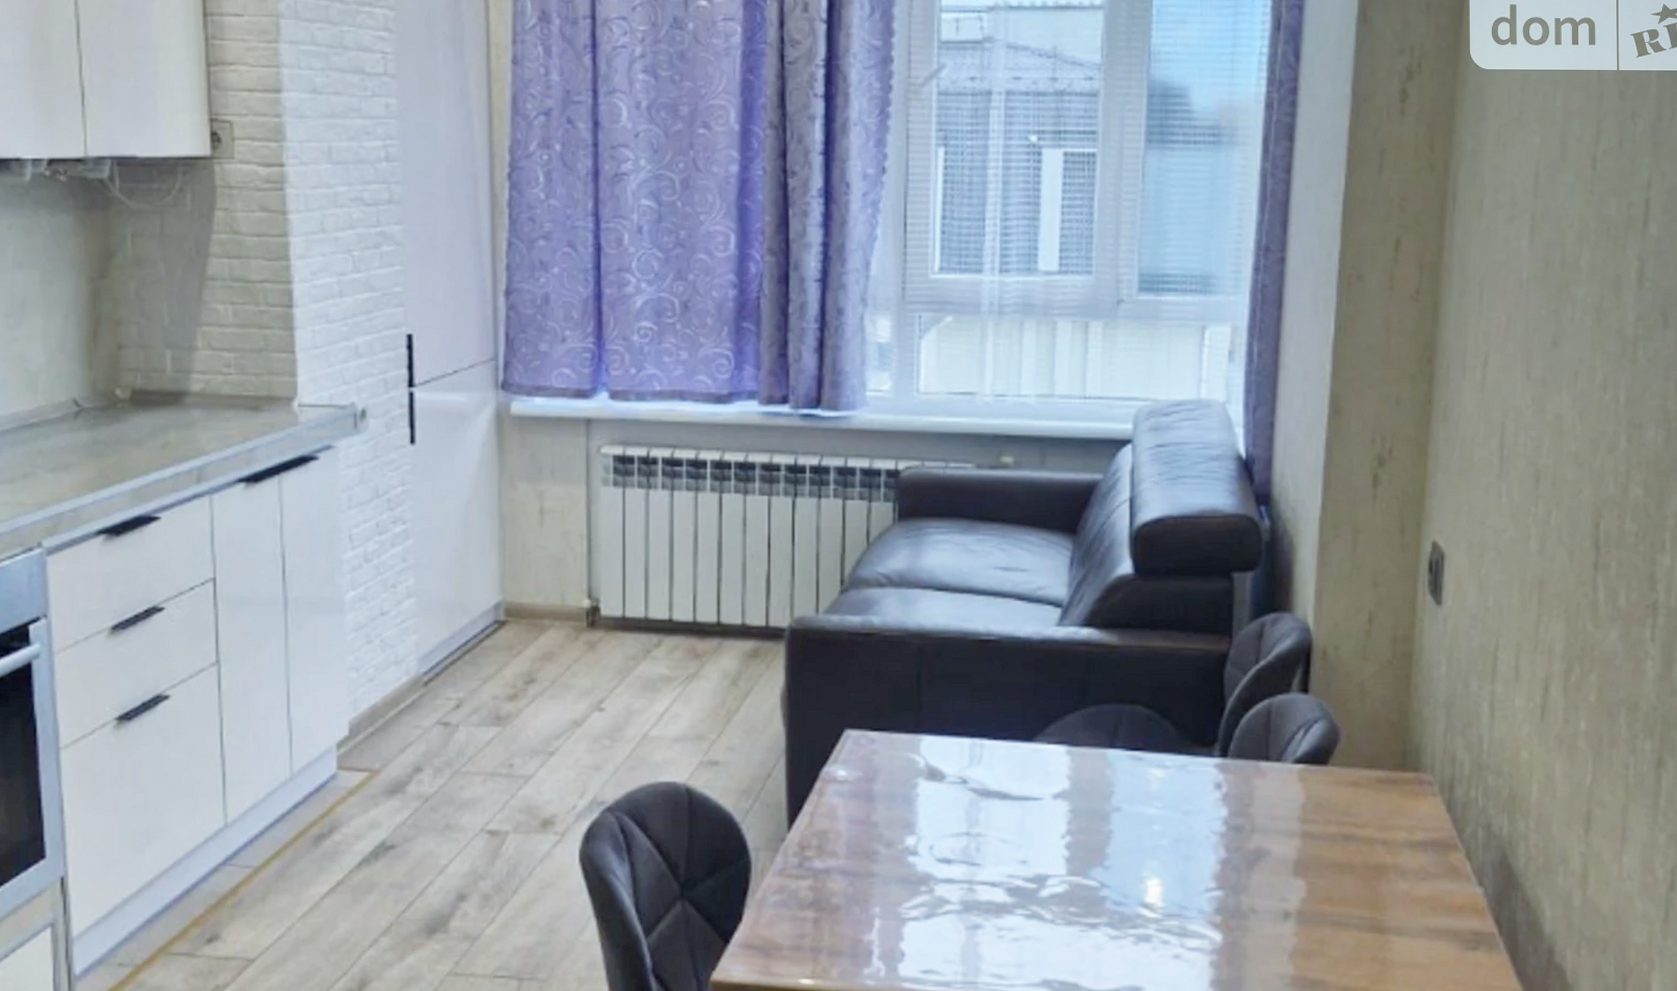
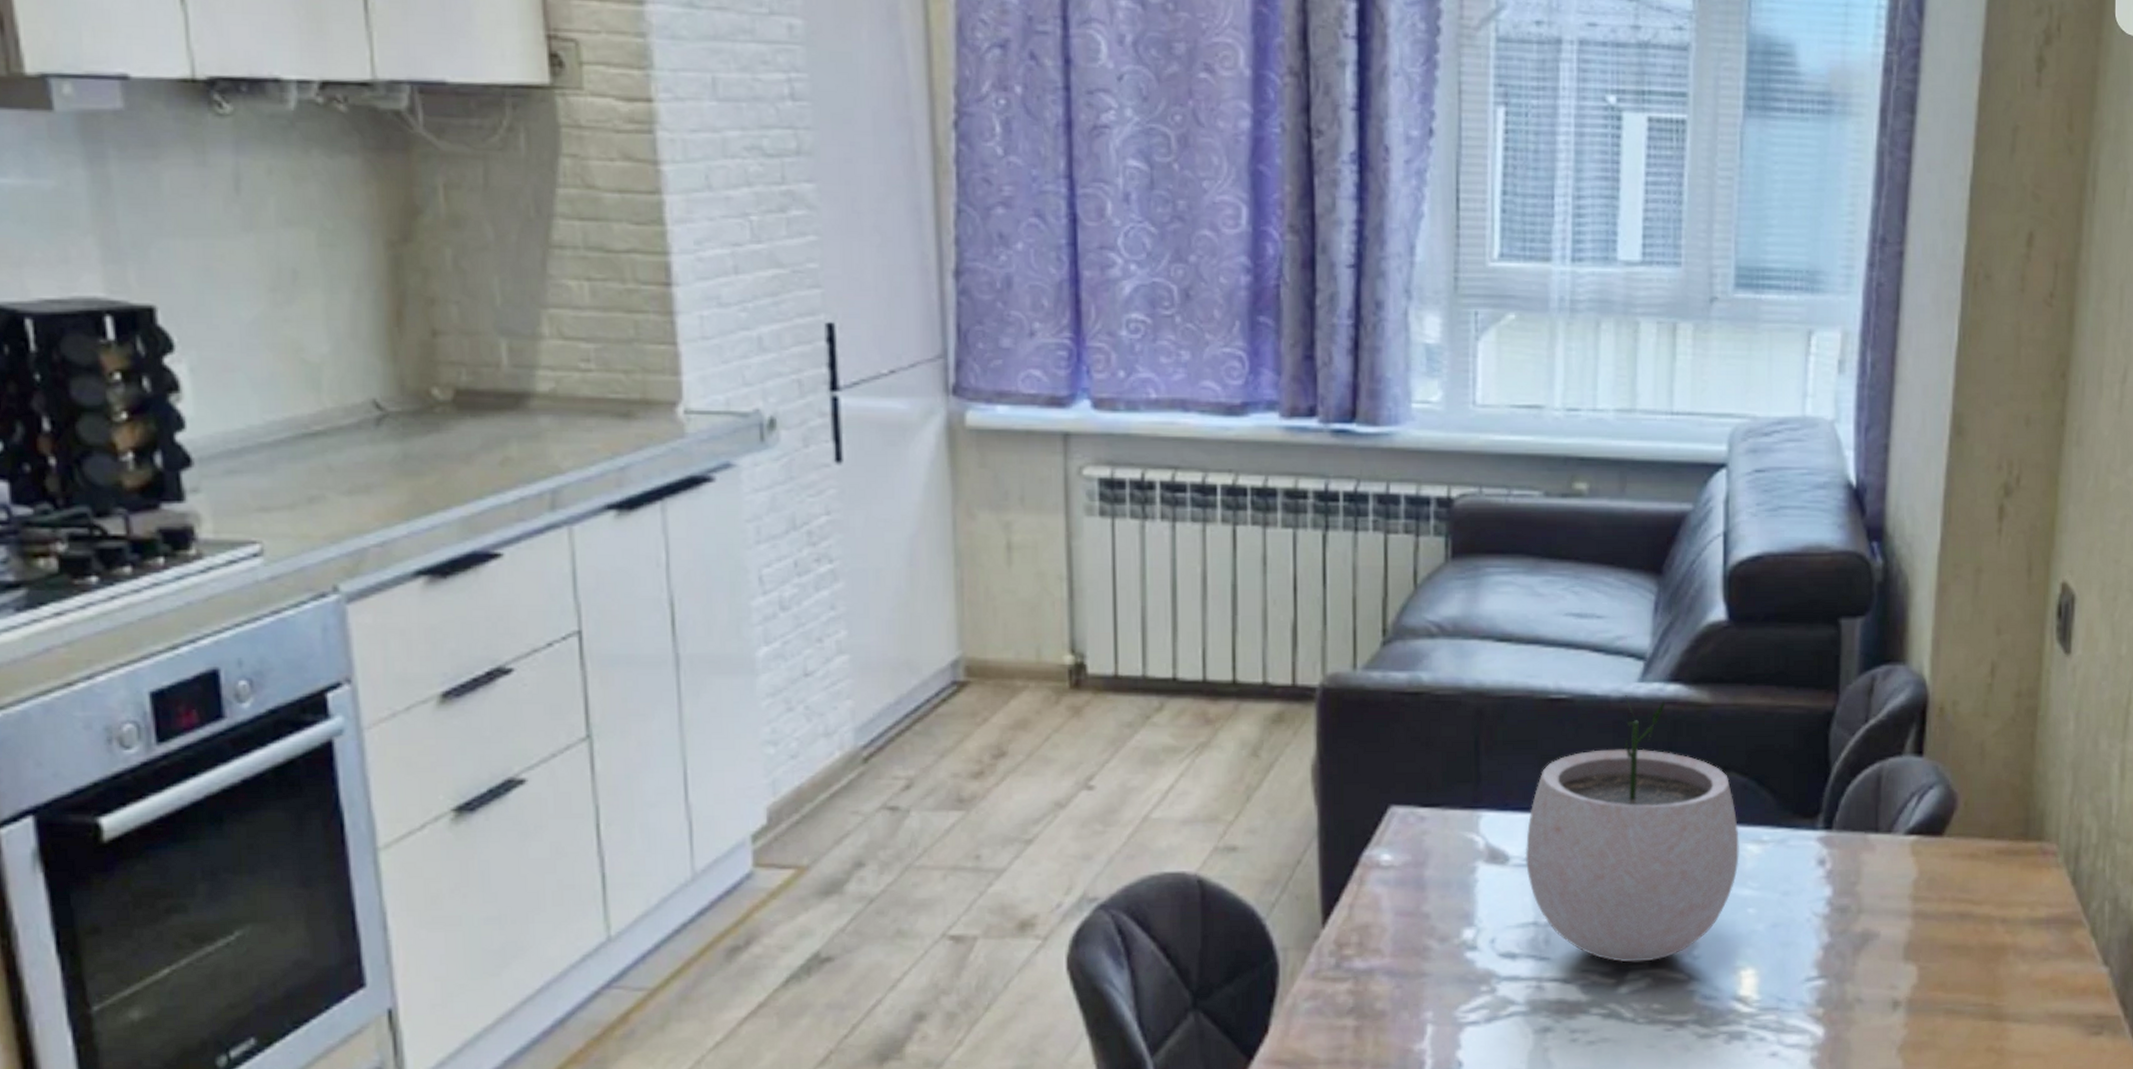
plant pot: none [959,637,1145,870] -> present [1525,695,1739,963]

